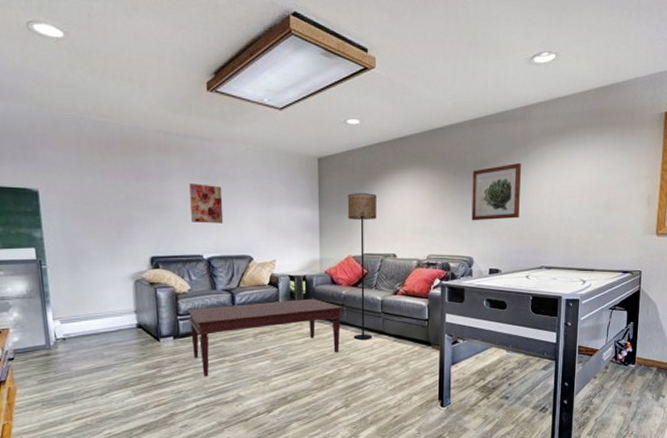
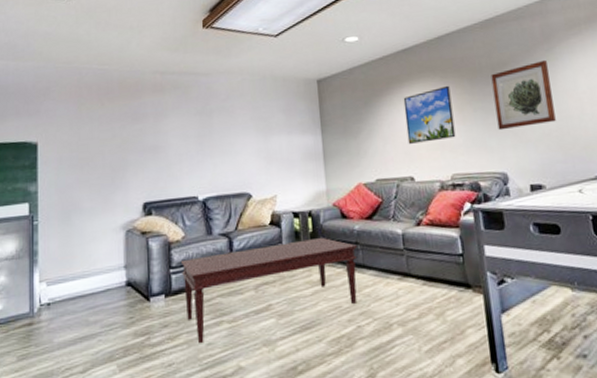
wall art: present [189,184,224,224] -> none [185,120,220,162]
floor lamp: present [347,193,377,340] -> none [351,111,396,286]
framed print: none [394,176,436,225] -> present [403,85,456,144]

